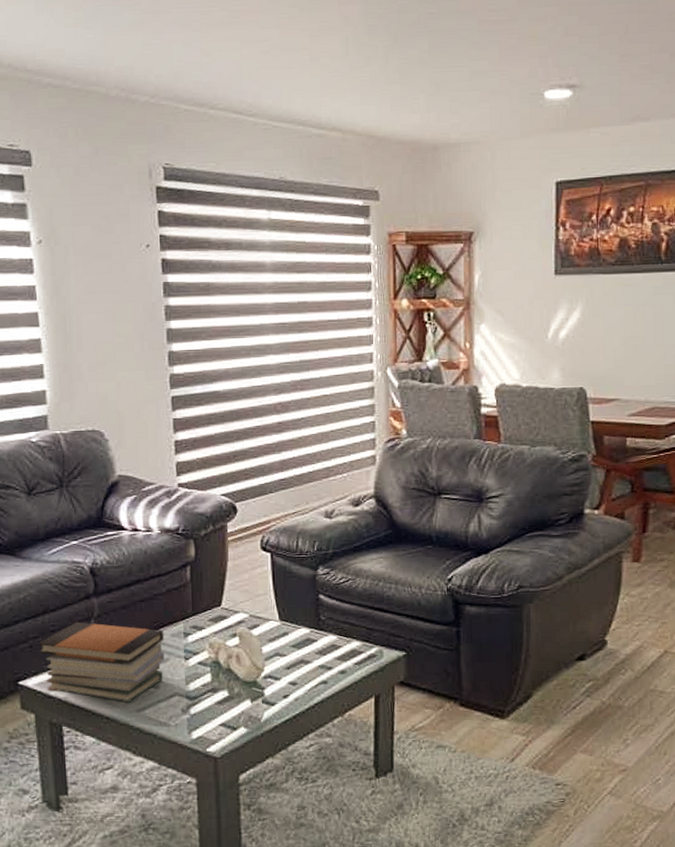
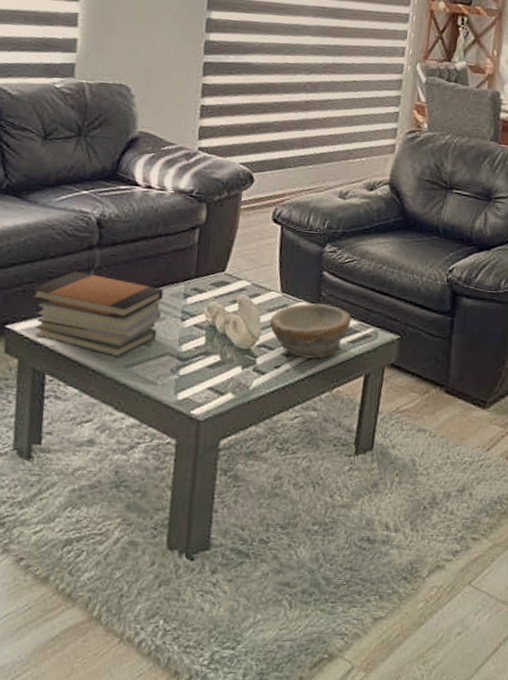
bowl: none [272,628,354,685] -> present [269,303,351,359]

